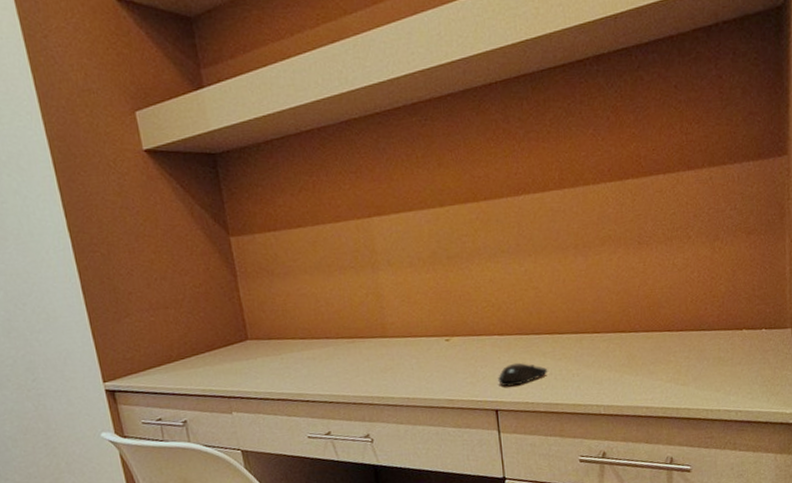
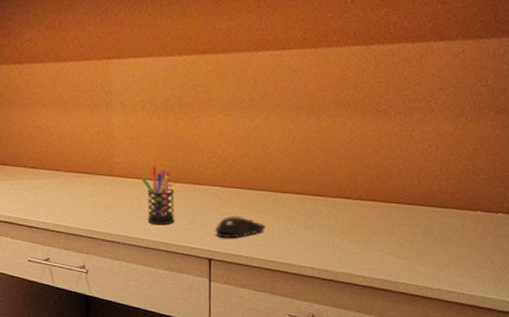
pen holder: none [417,322,457,383] -> present [141,166,175,225]

